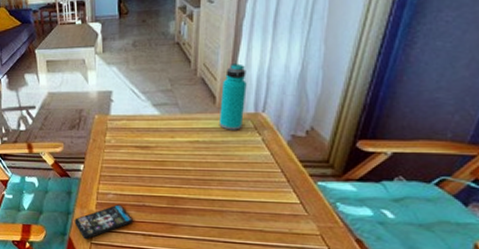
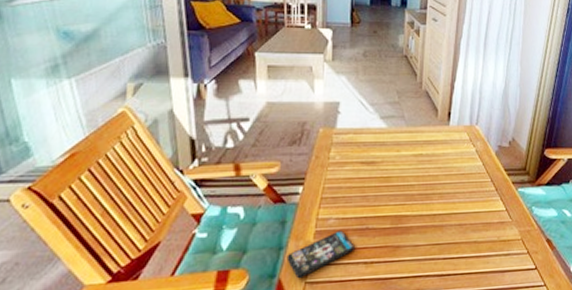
water bottle: present [218,62,247,130] -> none [440,77,464,143]

